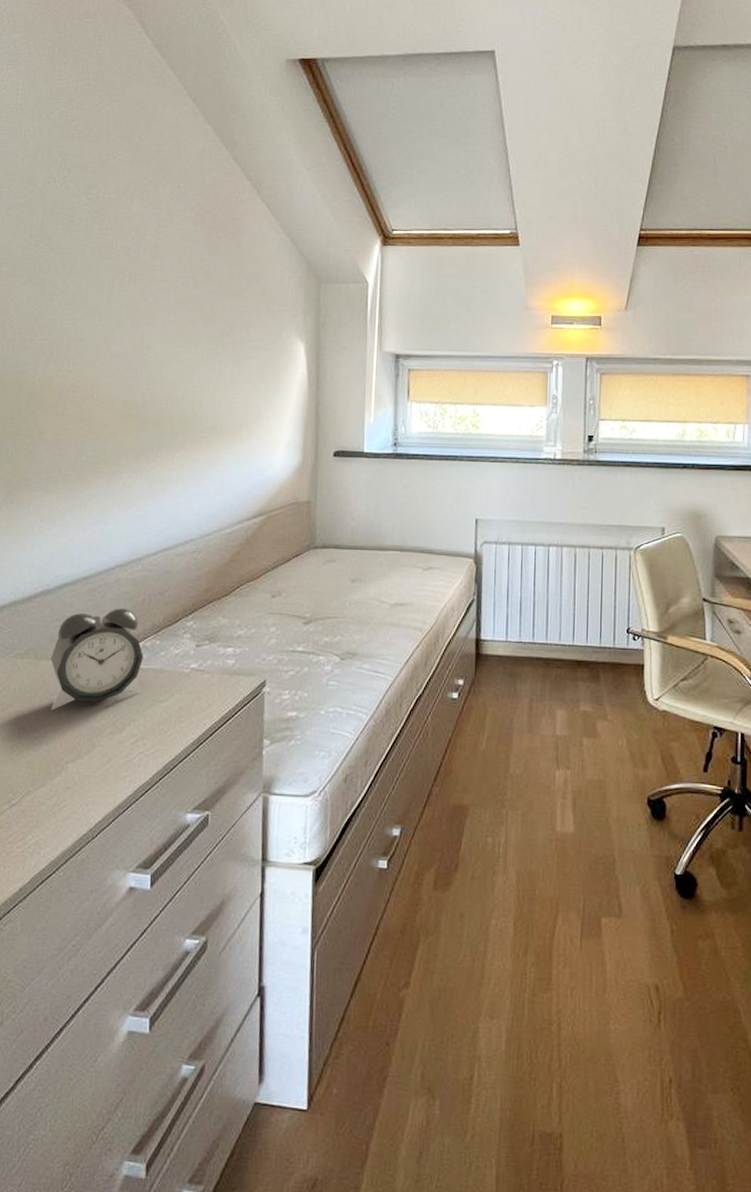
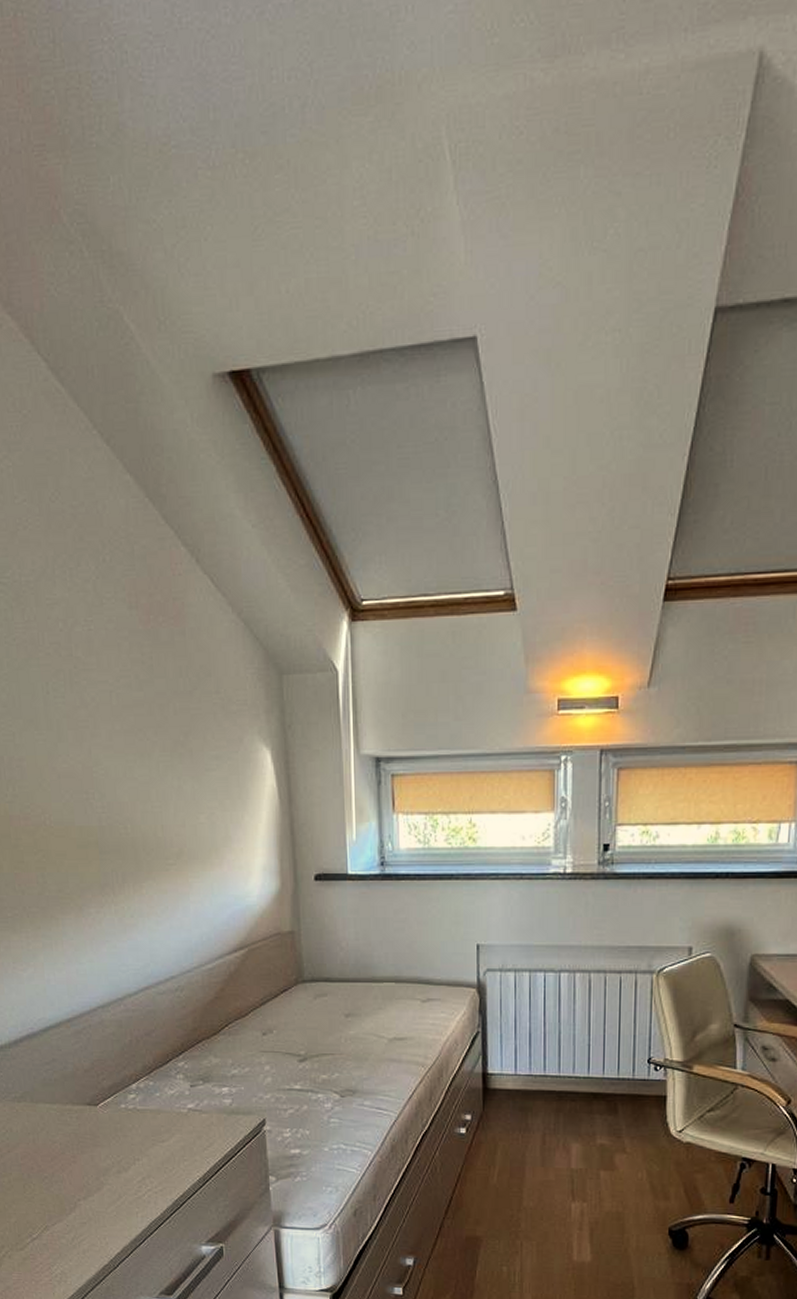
alarm clock: present [51,608,143,710] -> none [47,1050,142,1151]

